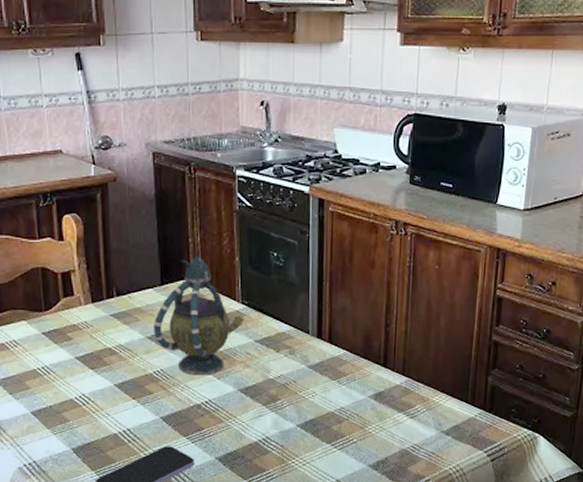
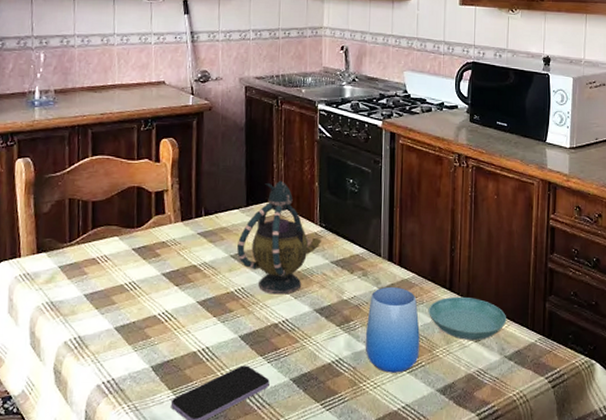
cup: none [293,365,351,450] -> present [365,287,420,373]
saucer: none [361,372,446,416] -> present [429,296,507,340]

